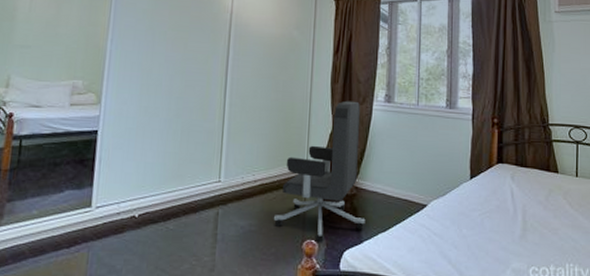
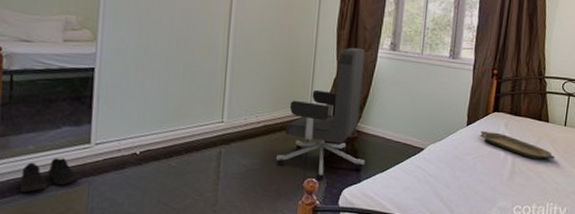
shoe: none [22,222,80,259] -> present [20,158,80,192]
serving tray: none [484,183,570,215] -> present [479,130,556,160]

